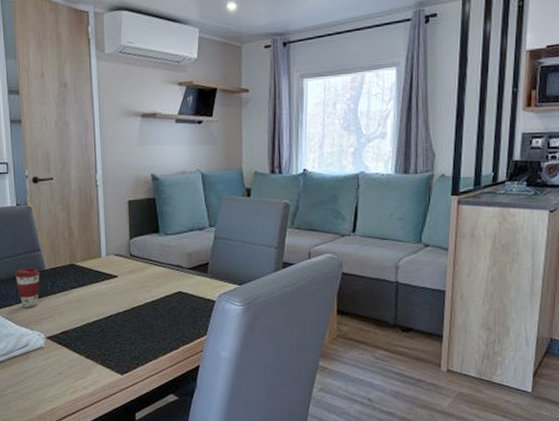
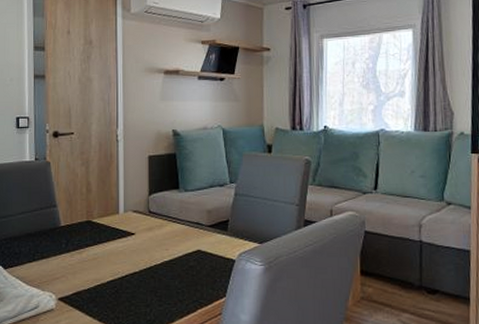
coffee cup: present [15,268,40,307] -> none [29,225,55,266]

